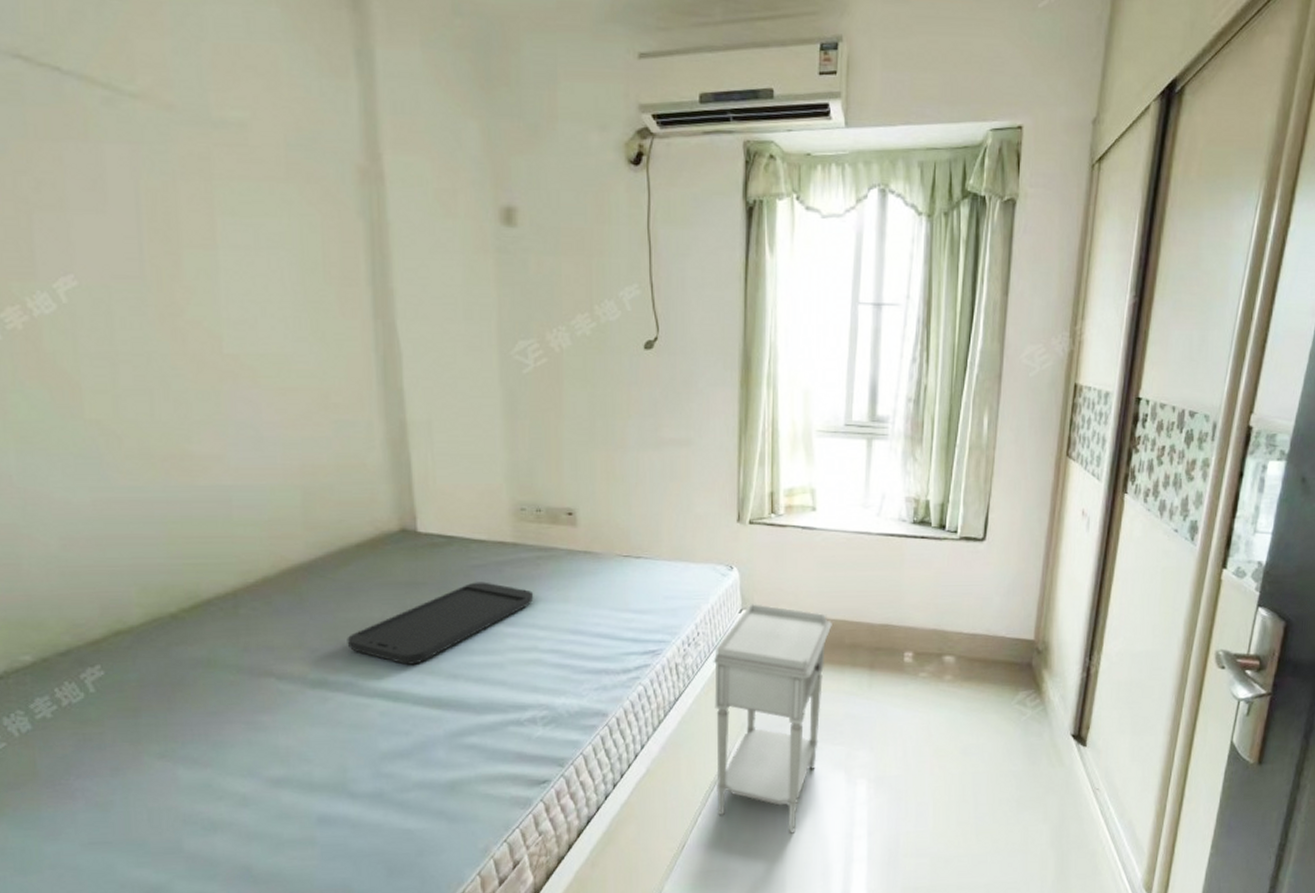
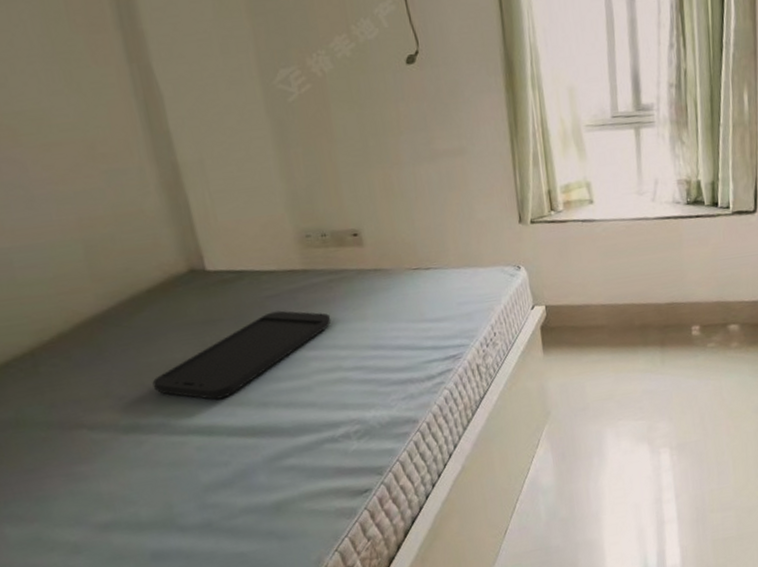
nightstand: present [713,604,832,834] -> none [512,298,621,506]

